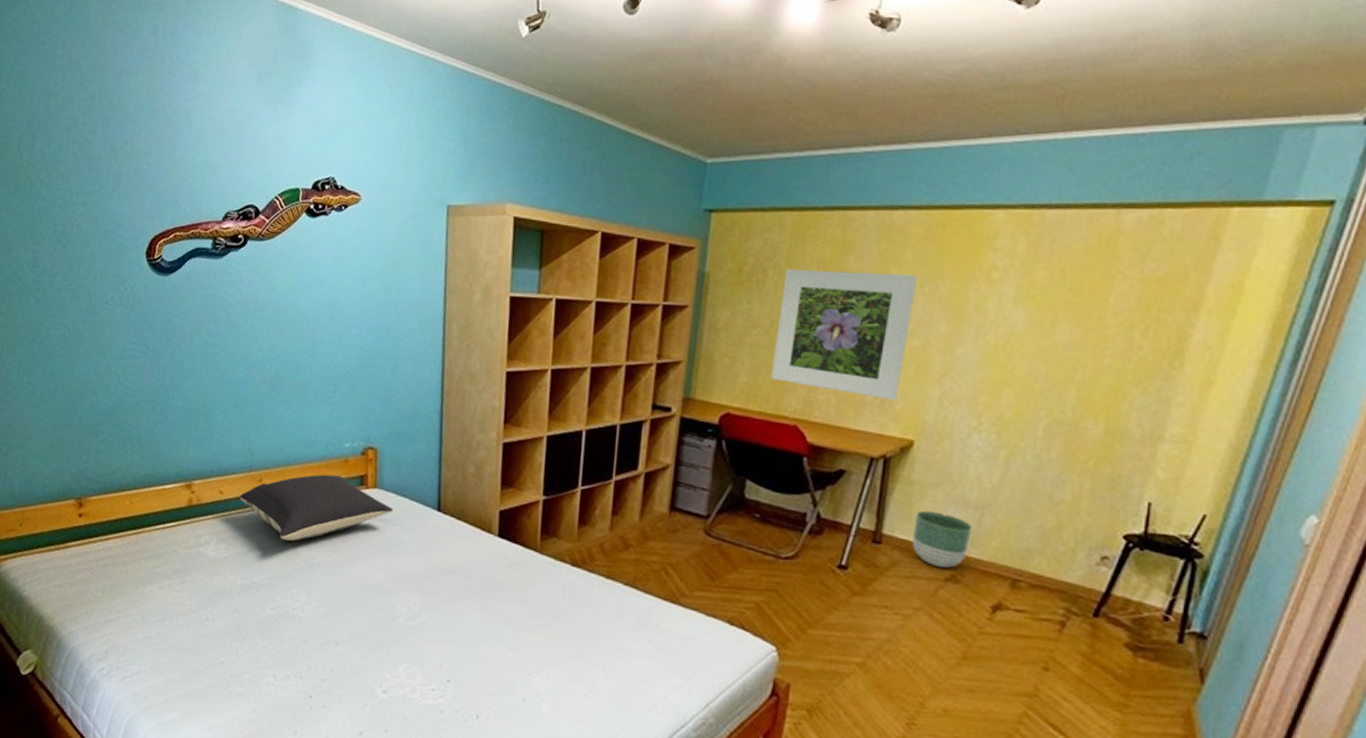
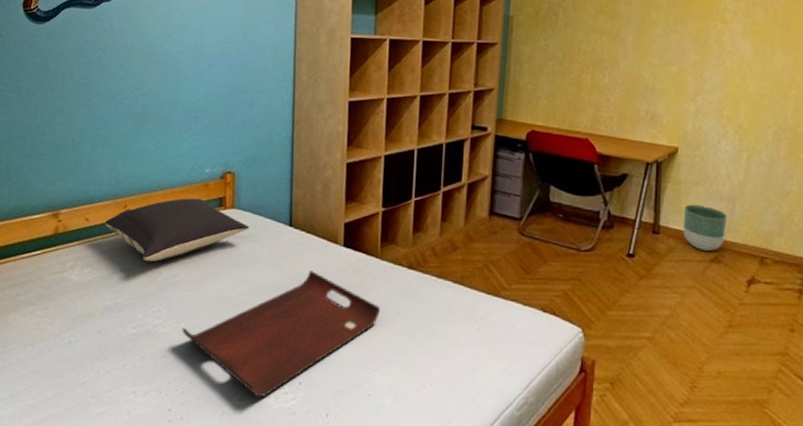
serving tray: none [322,561,538,693] -> present [182,271,380,398]
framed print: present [771,269,917,401] -> none [566,13,671,116]

